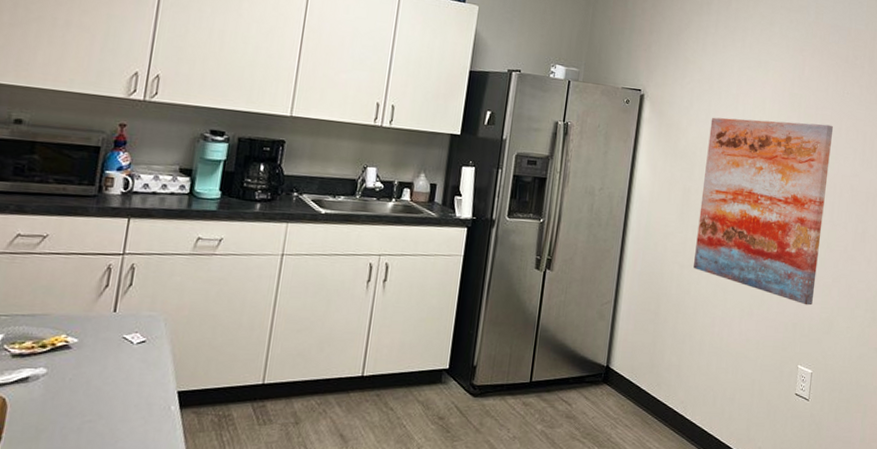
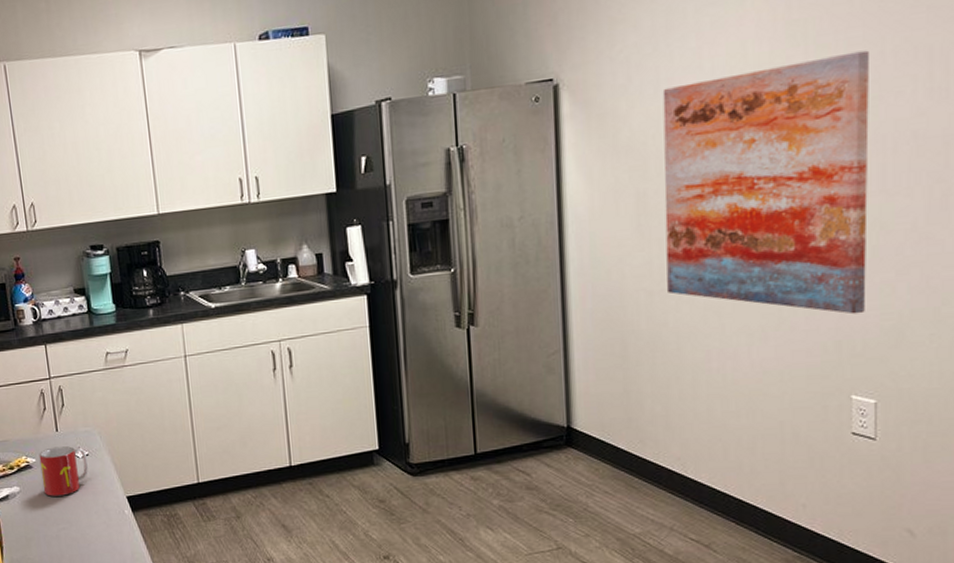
mug: none [77,328,144,384] -> present [39,446,89,496]

